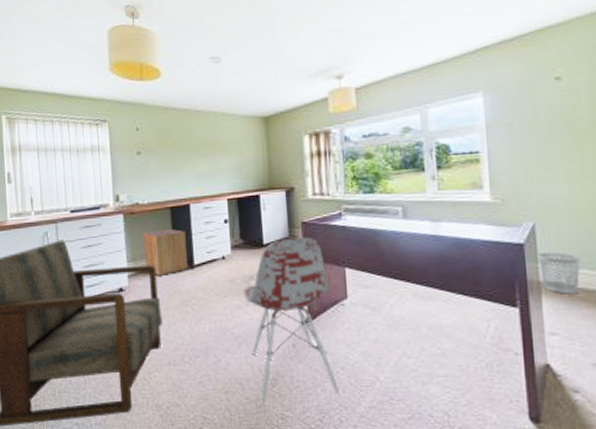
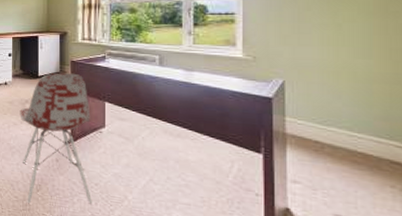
wastebasket: present [537,251,581,294] -> none [285,107,329,149]

